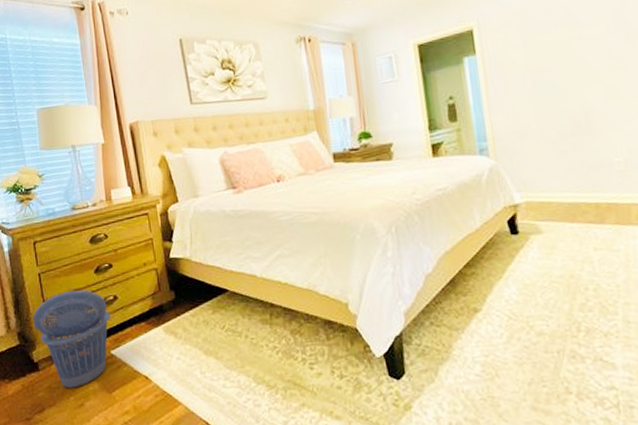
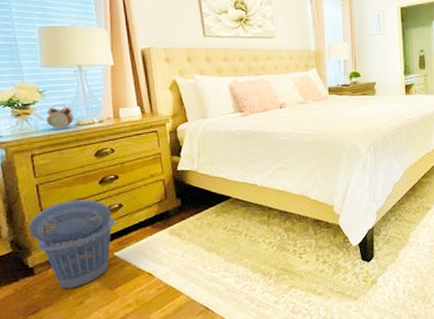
alarm clock: none [45,188,70,215] -> present [46,105,74,129]

